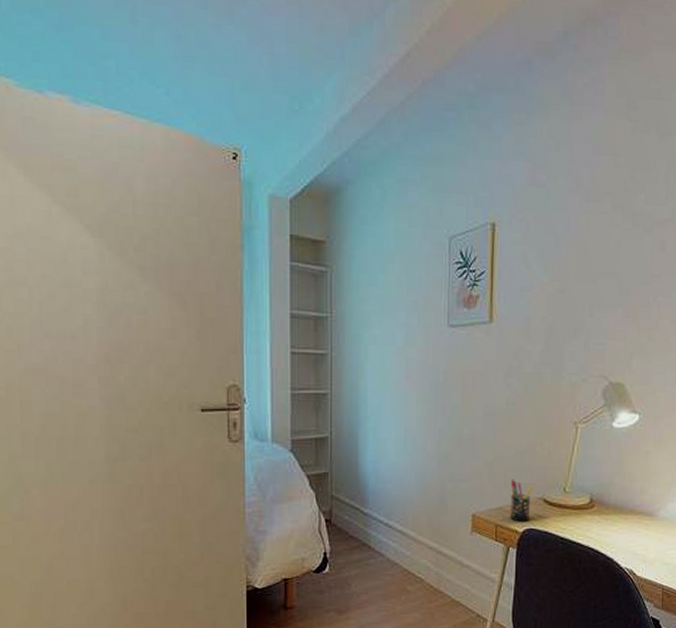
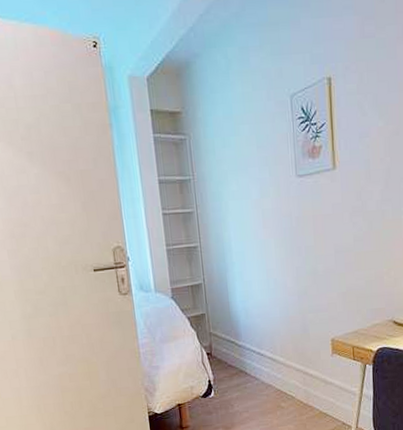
pen holder: present [510,479,533,522] -> none [362,305,383,342]

